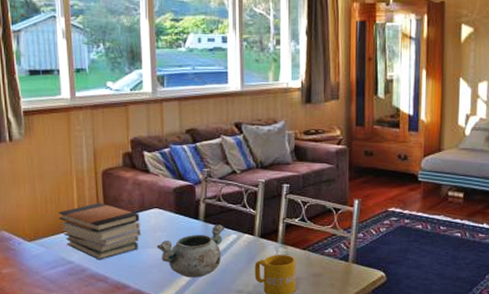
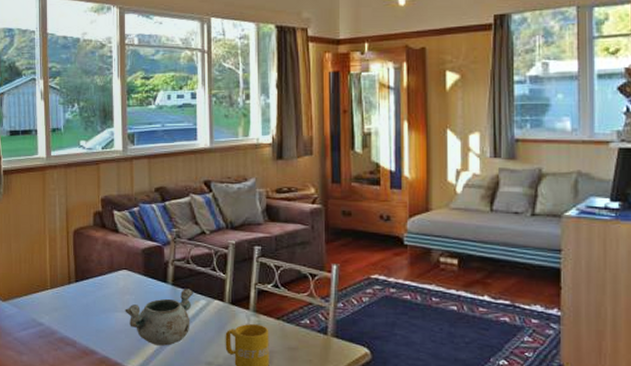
book stack: present [58,203,142,260] -> none [31,263,110,323]

